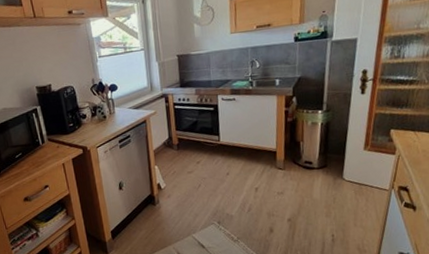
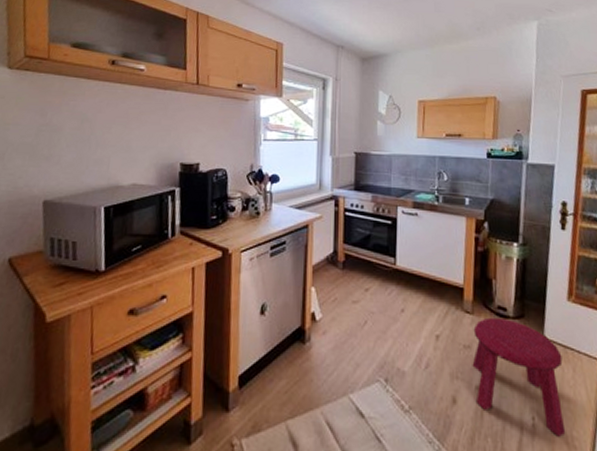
stool: none [284,169,358,245] -> present [472,317,566,437]

